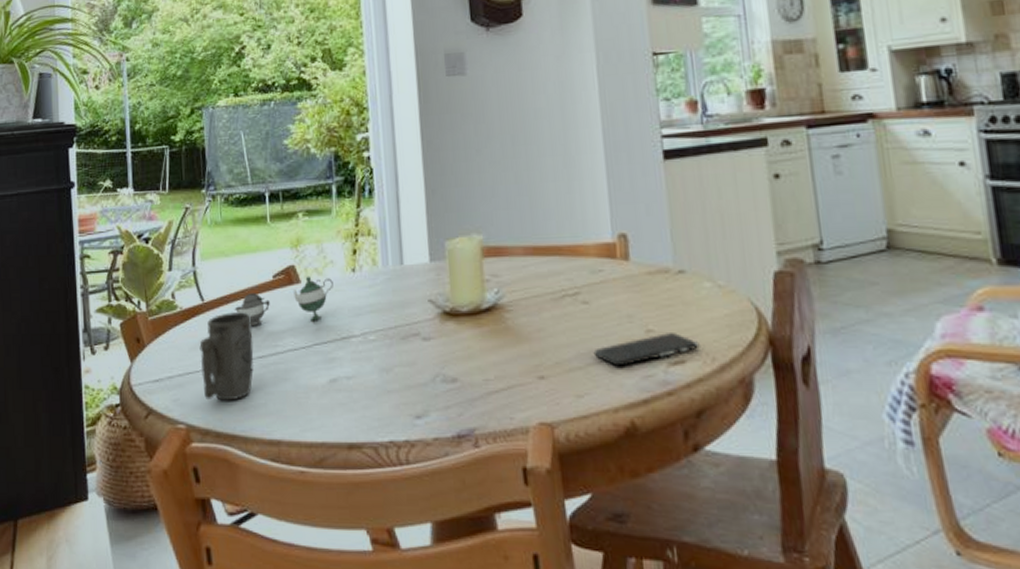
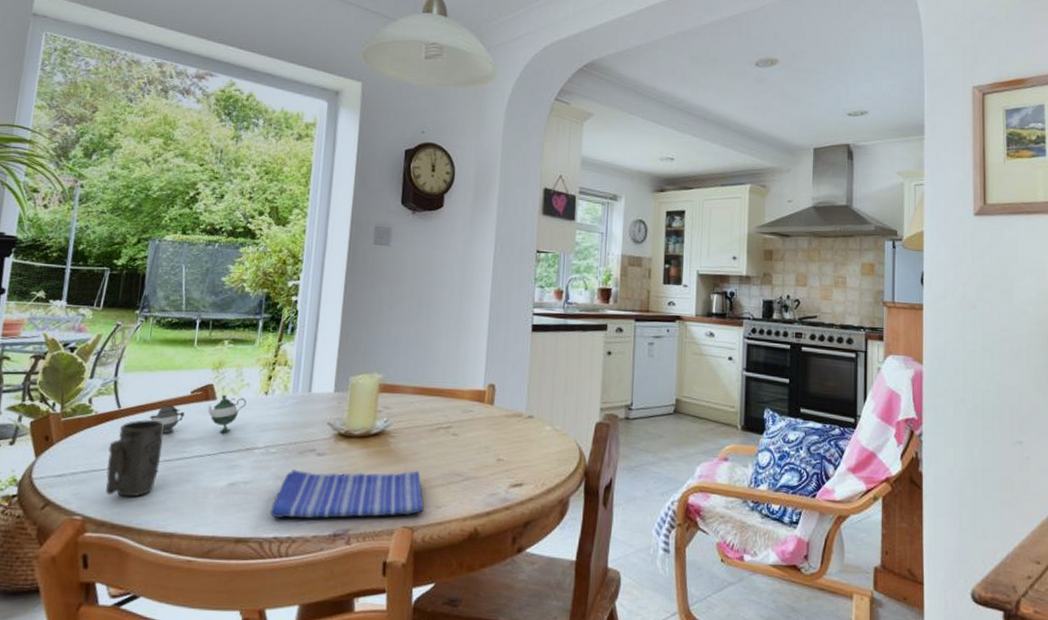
dish towel: none [380,351,562,419] -> present [269,469,424,519]
smartphone: present [593,333,700,367] -> none [454,462,535,486]

